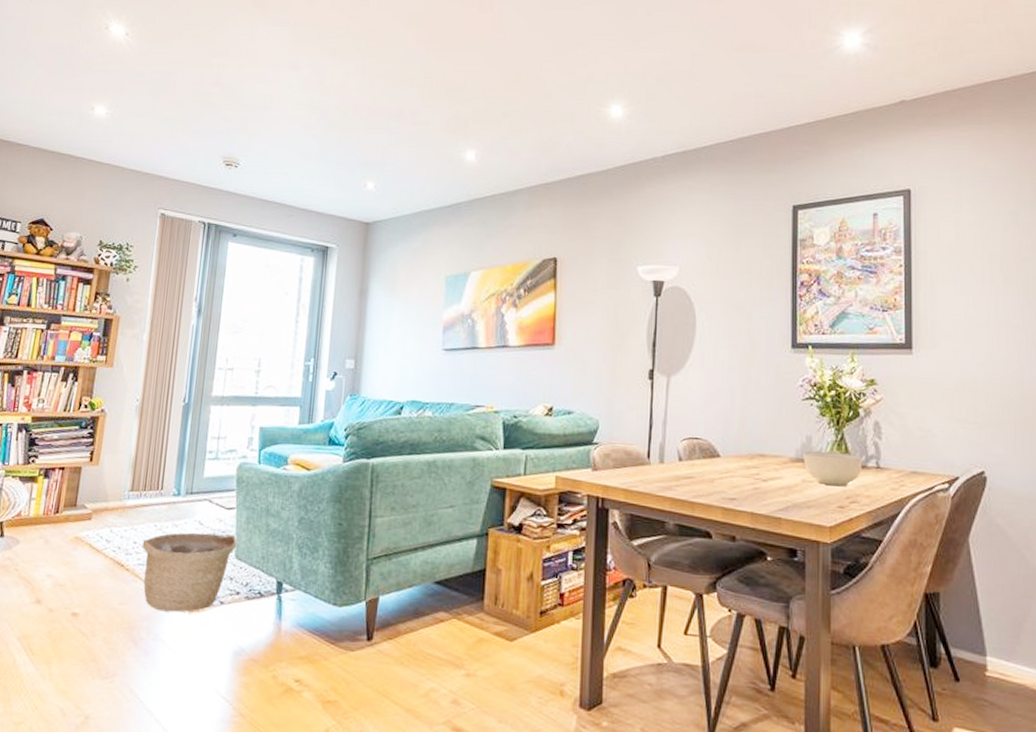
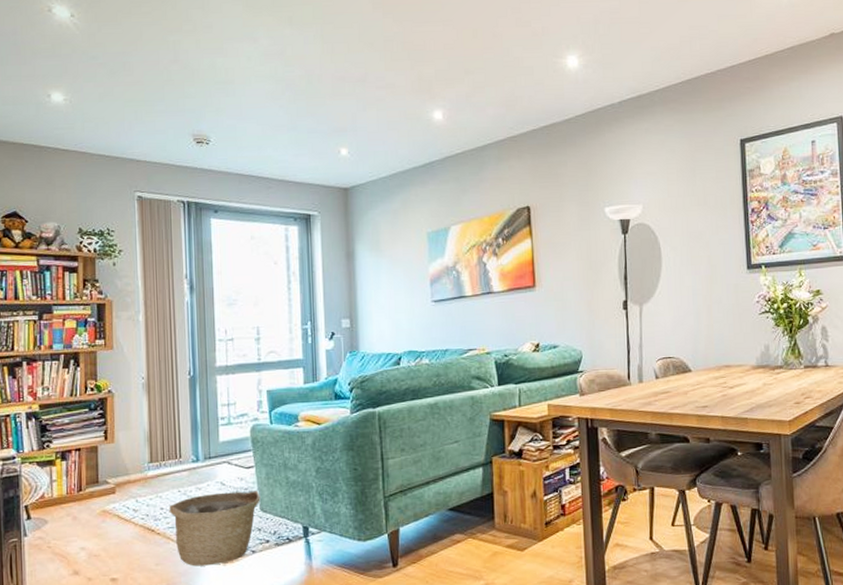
bowl: present [802,450,863,487] -> none [762,356,814,386]

